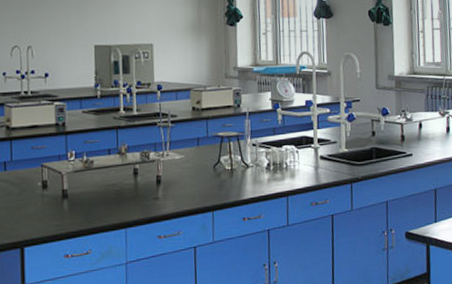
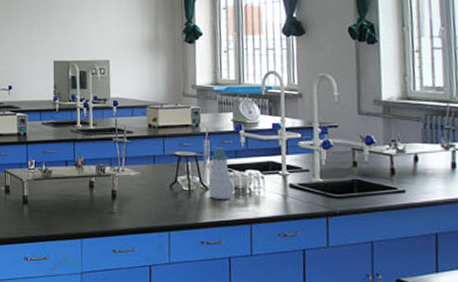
soap bottle: none [249,125,271,176] -> present [208,146,232,199]

